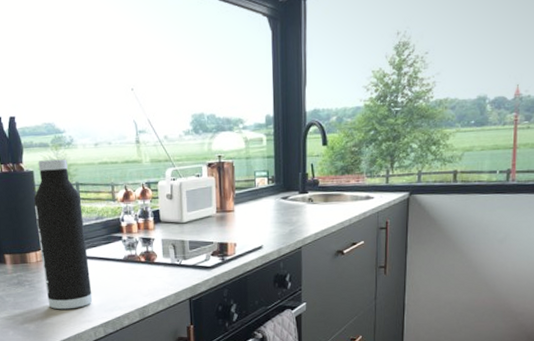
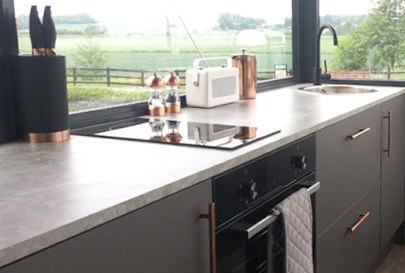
water bottle: present [33,159,93,310] -> none [63,46,117,188]

